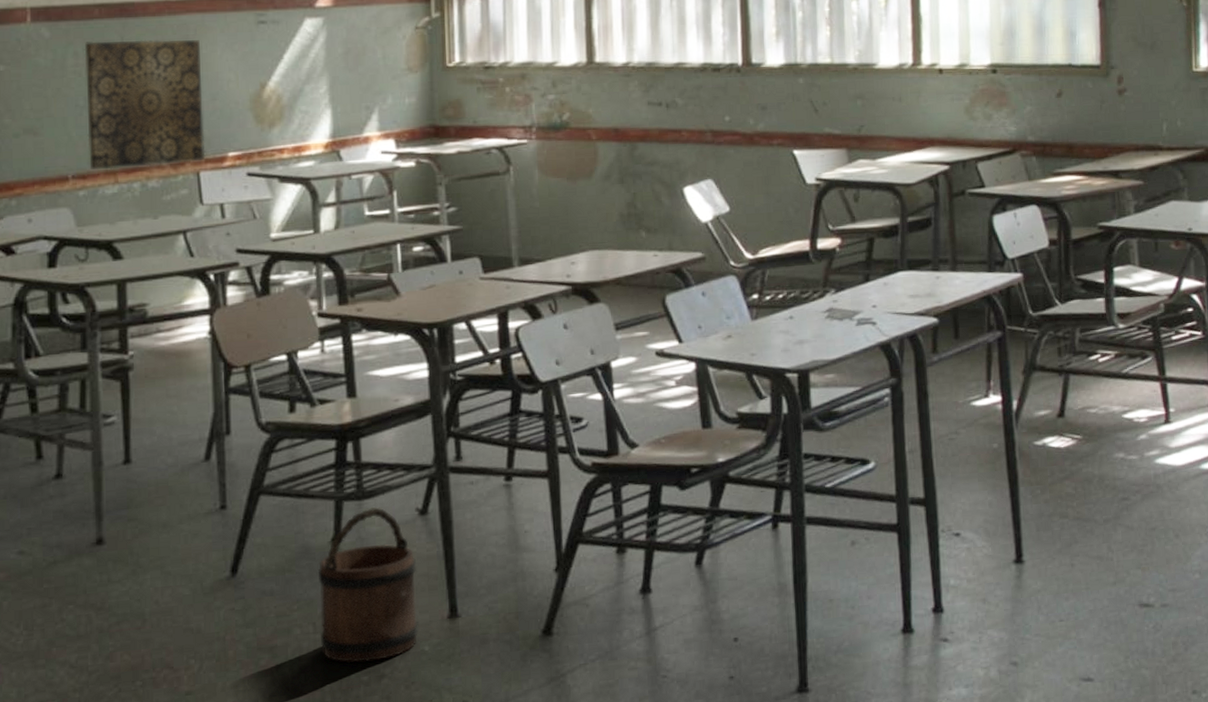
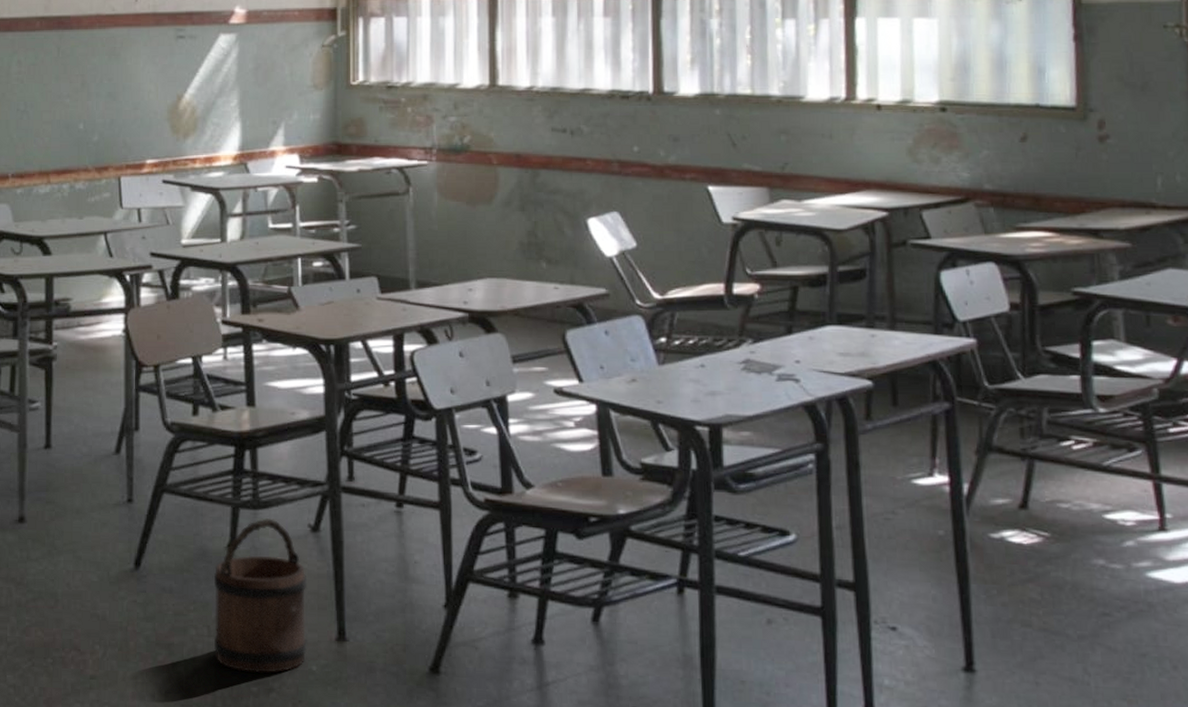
wall art: present [84,40,206,170] -> none [26,51,127,170]

